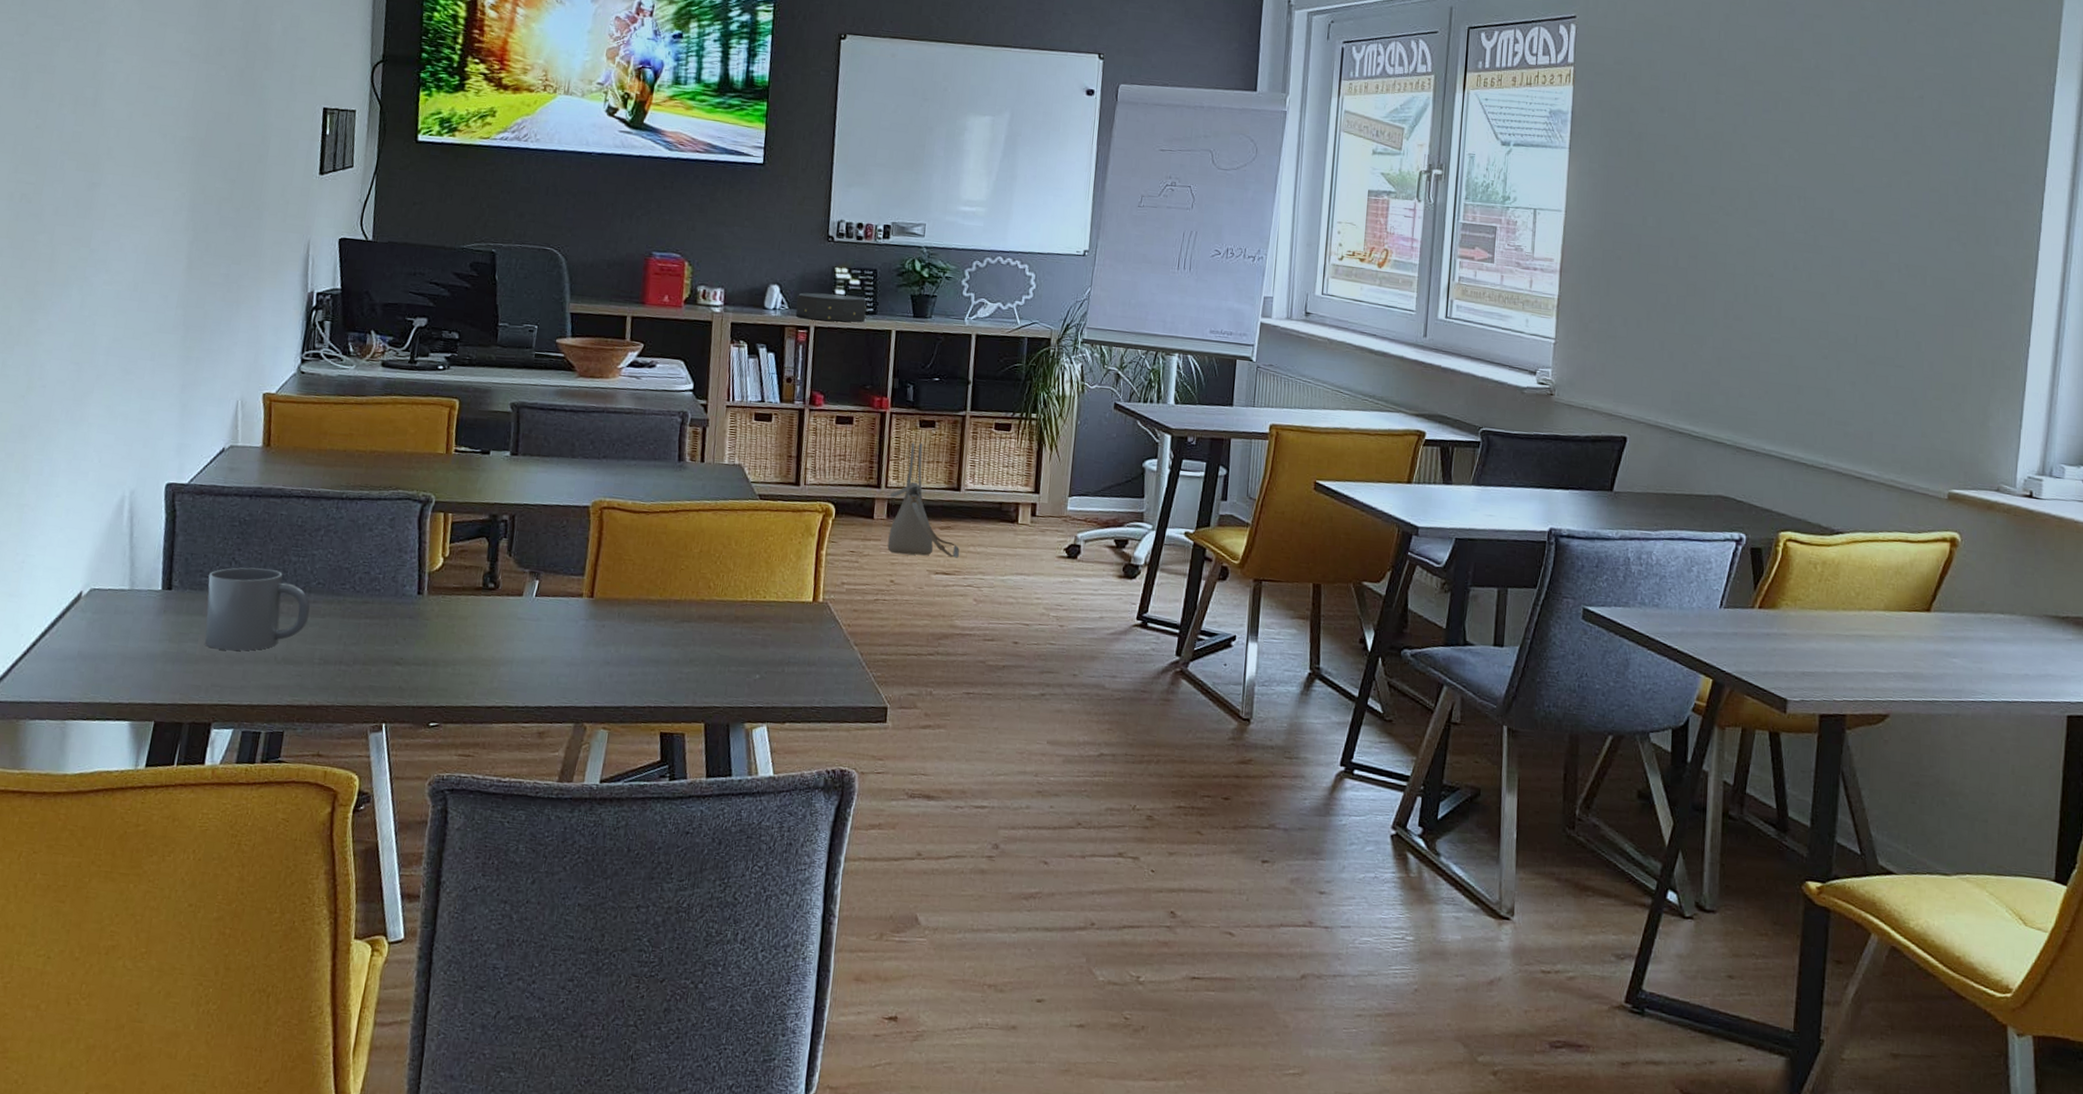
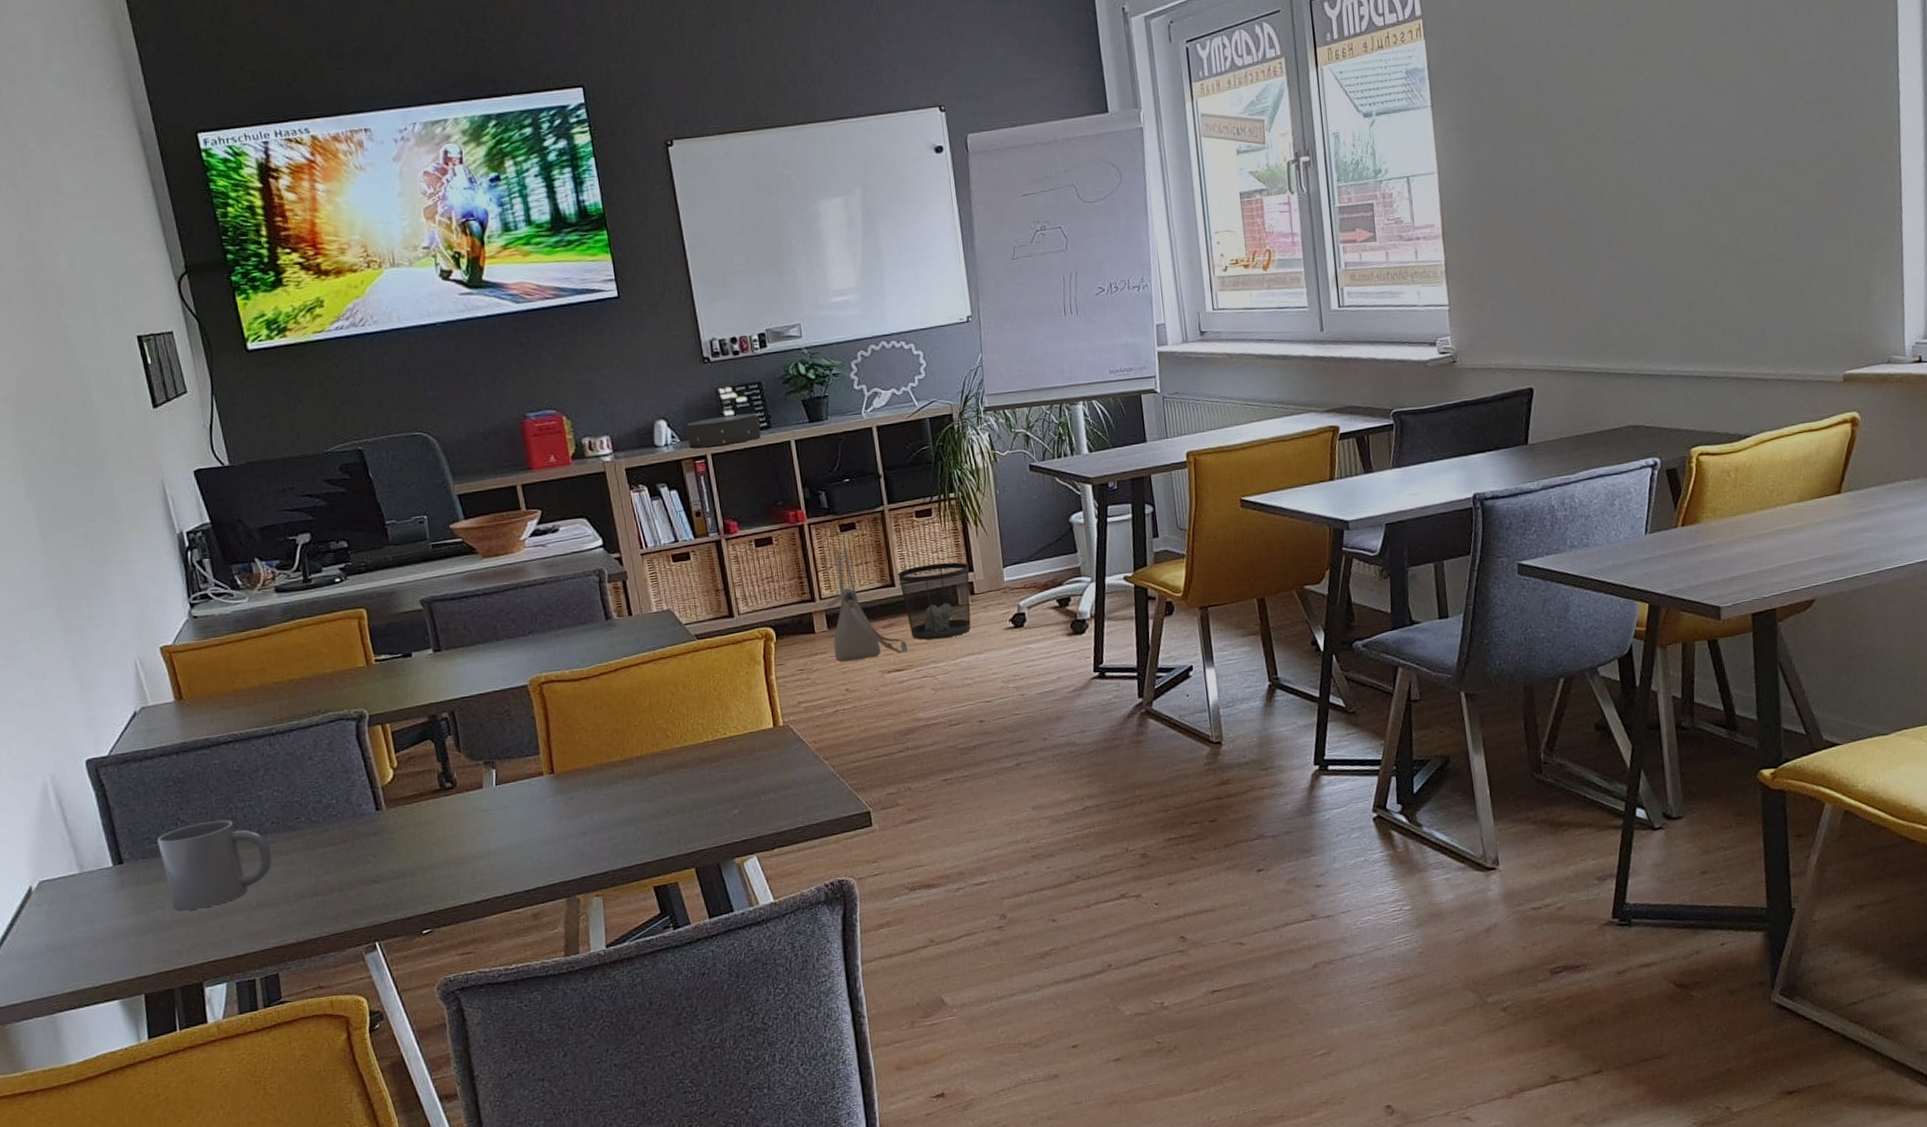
waste bin: none [965,476,1036,554] -> present [898,562,971,640]

